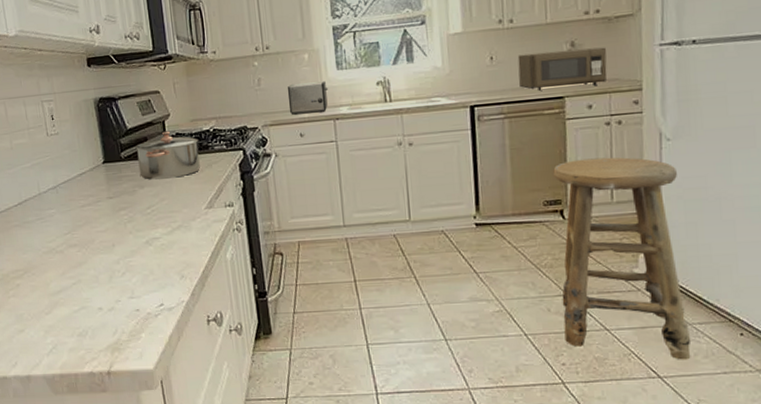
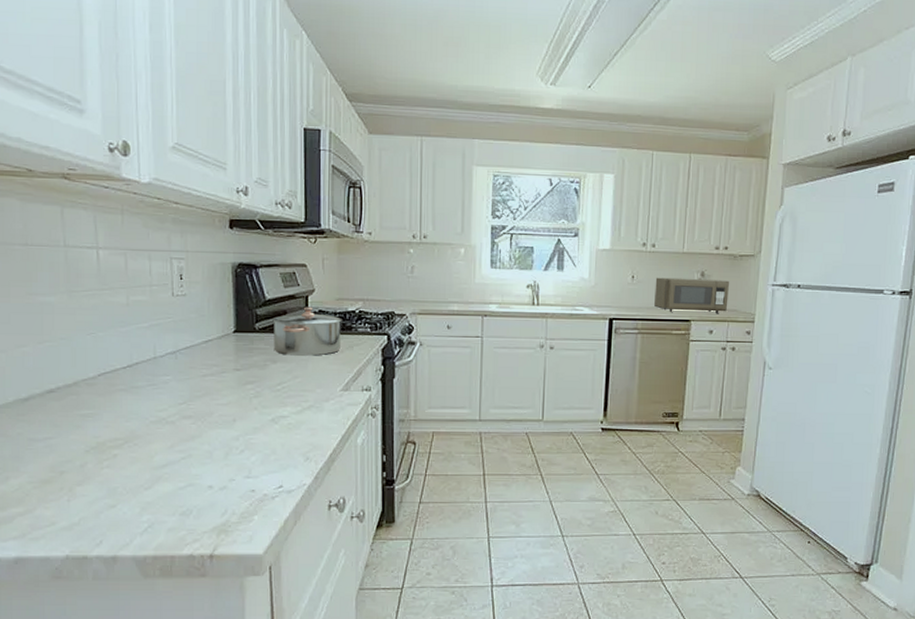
toaster: present [287,81,329,116] -> none [439,276,481,308]
step stool: present [553,157,691,360] -> none [667,378,774,563]

